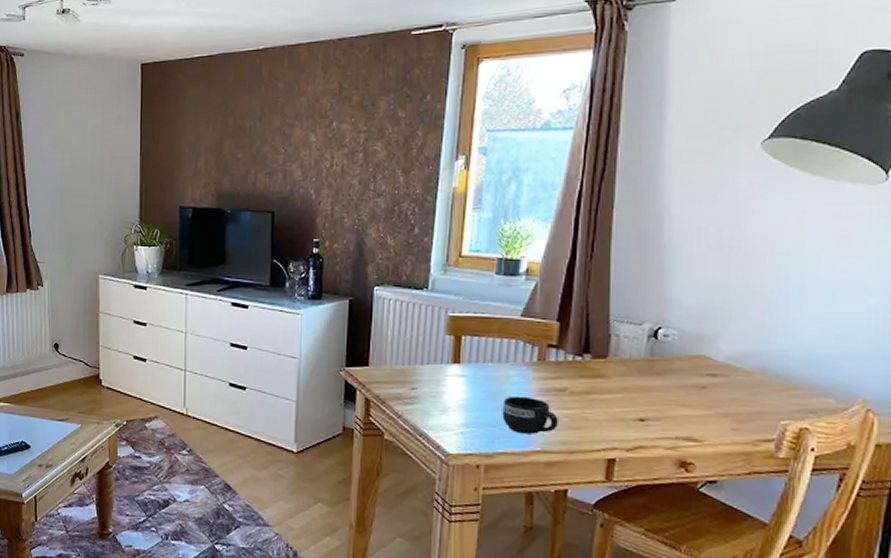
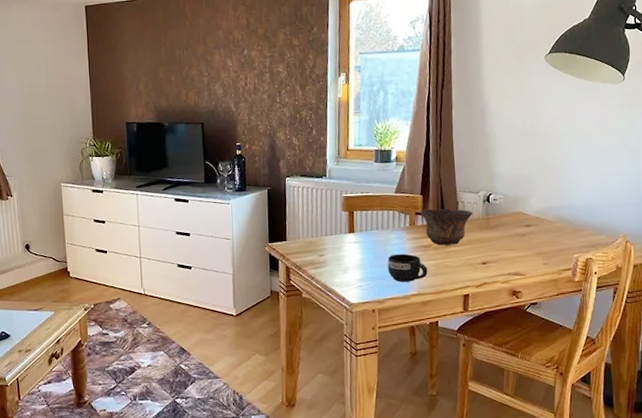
bowl: none [553,341,631,392] -> present [419,208,473,246]

